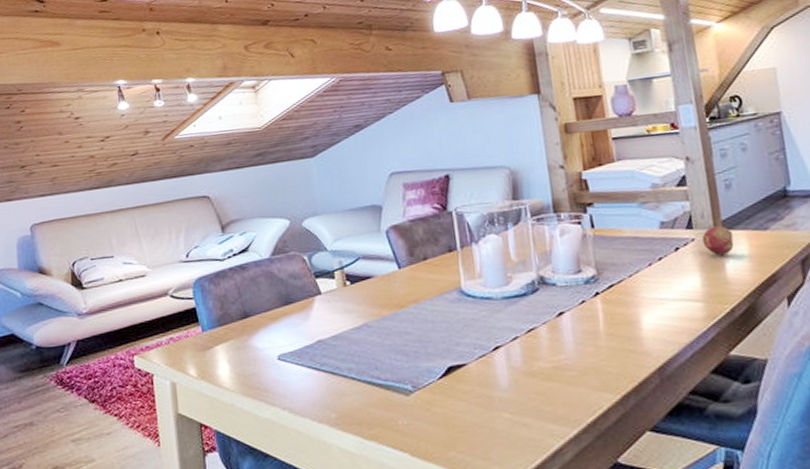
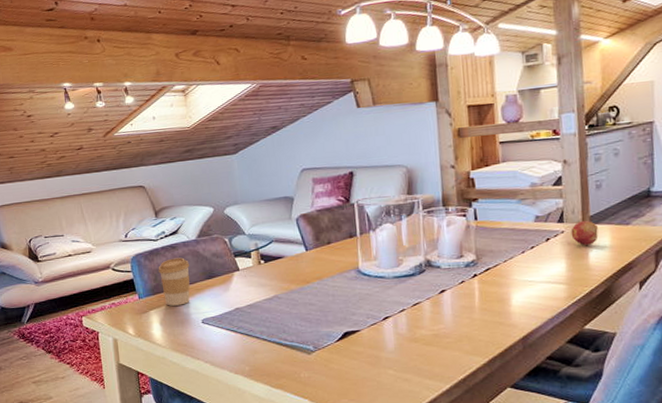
coffee cup: none [225,280,263,340] -> present [158,257,190,306]

